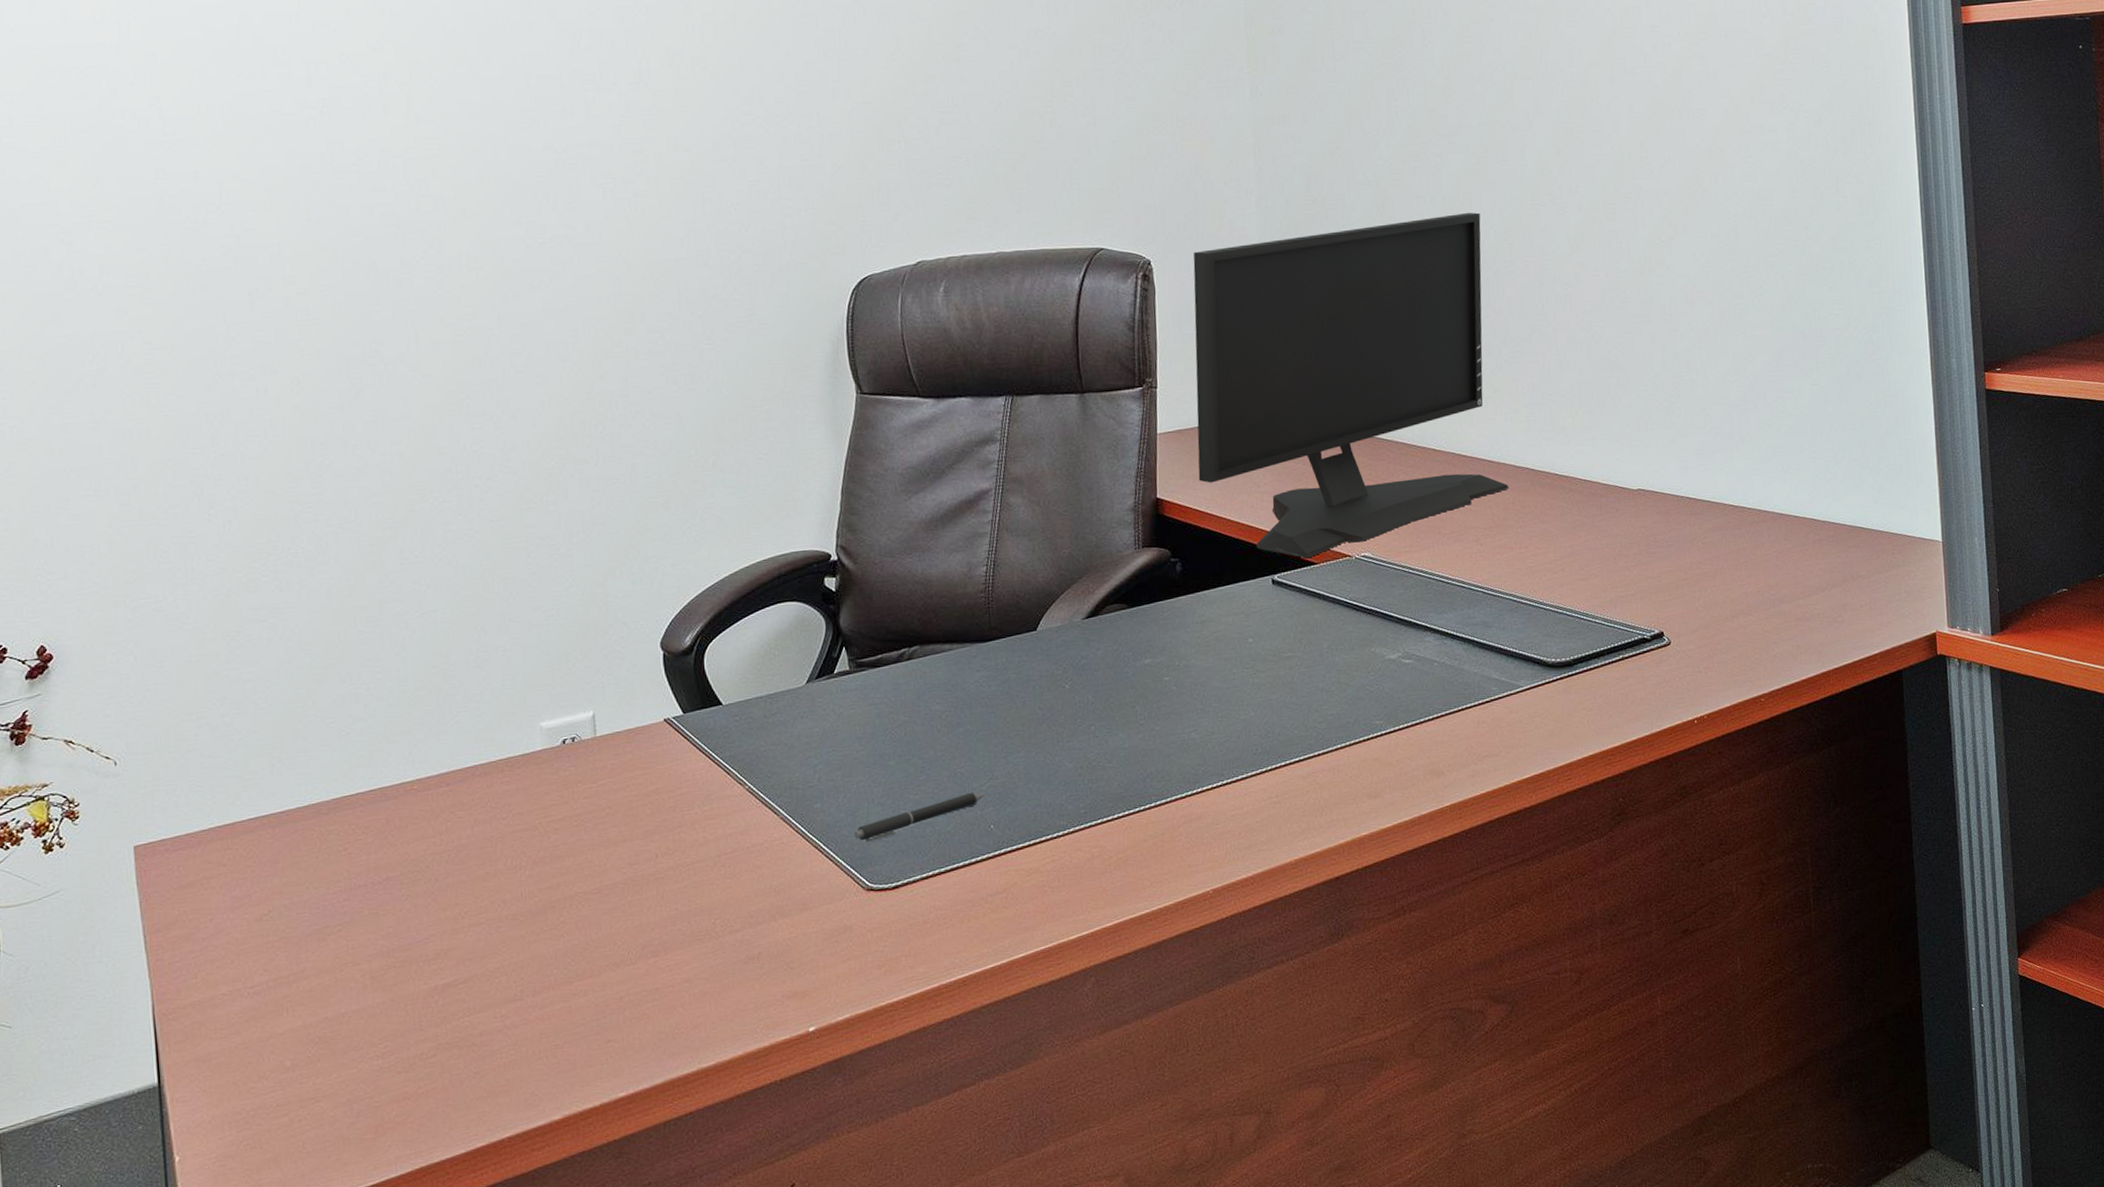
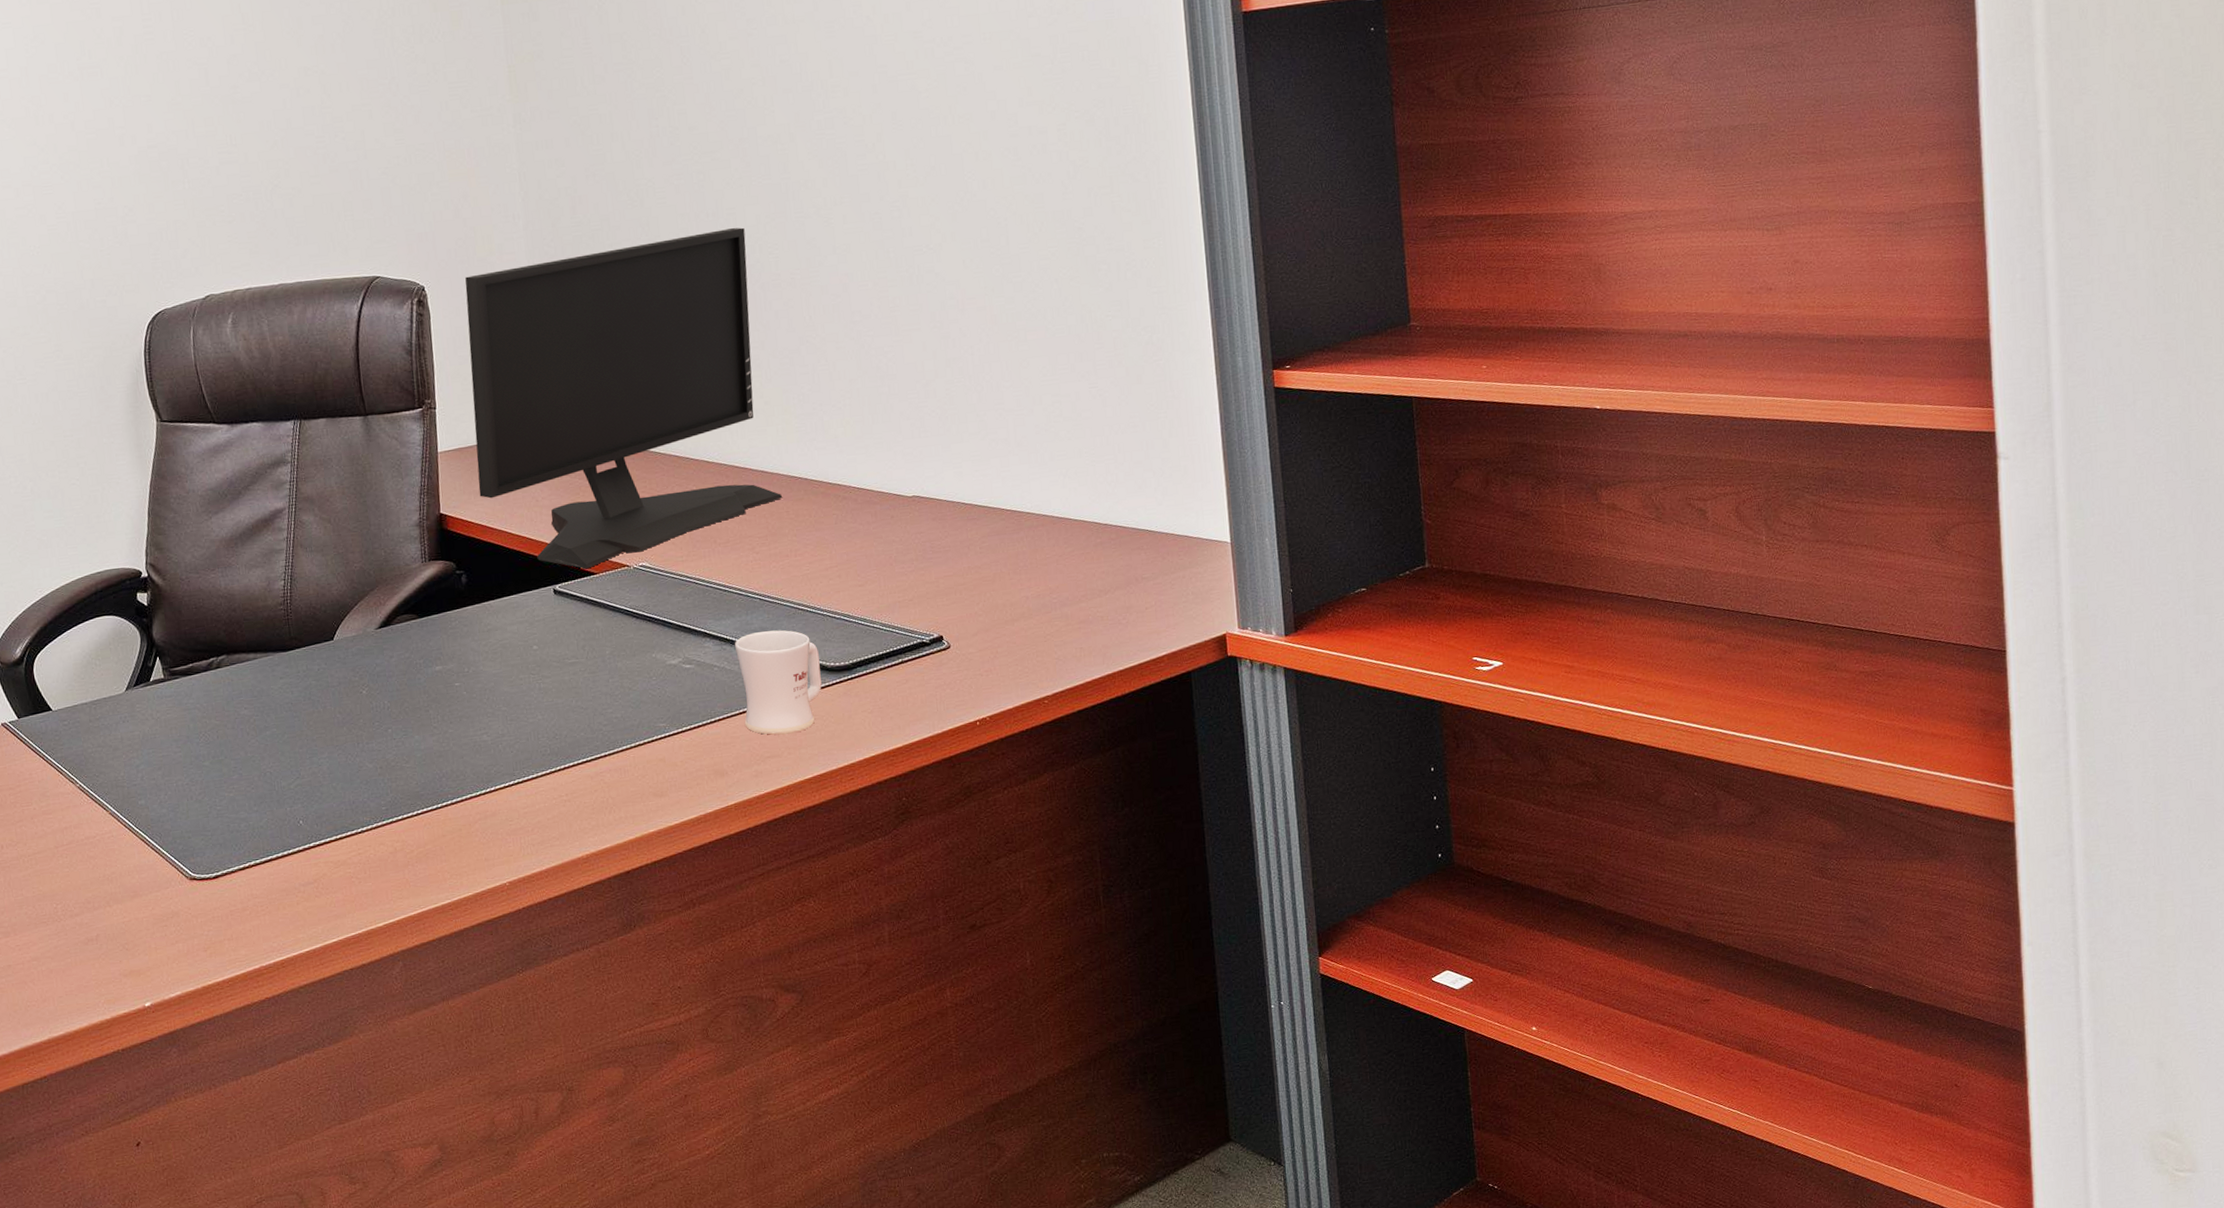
pen: present [854,792,986,843] -> none [176,790,294,837]
mug: none [1455,624,1542,734] -> present [734,630,822,735]

